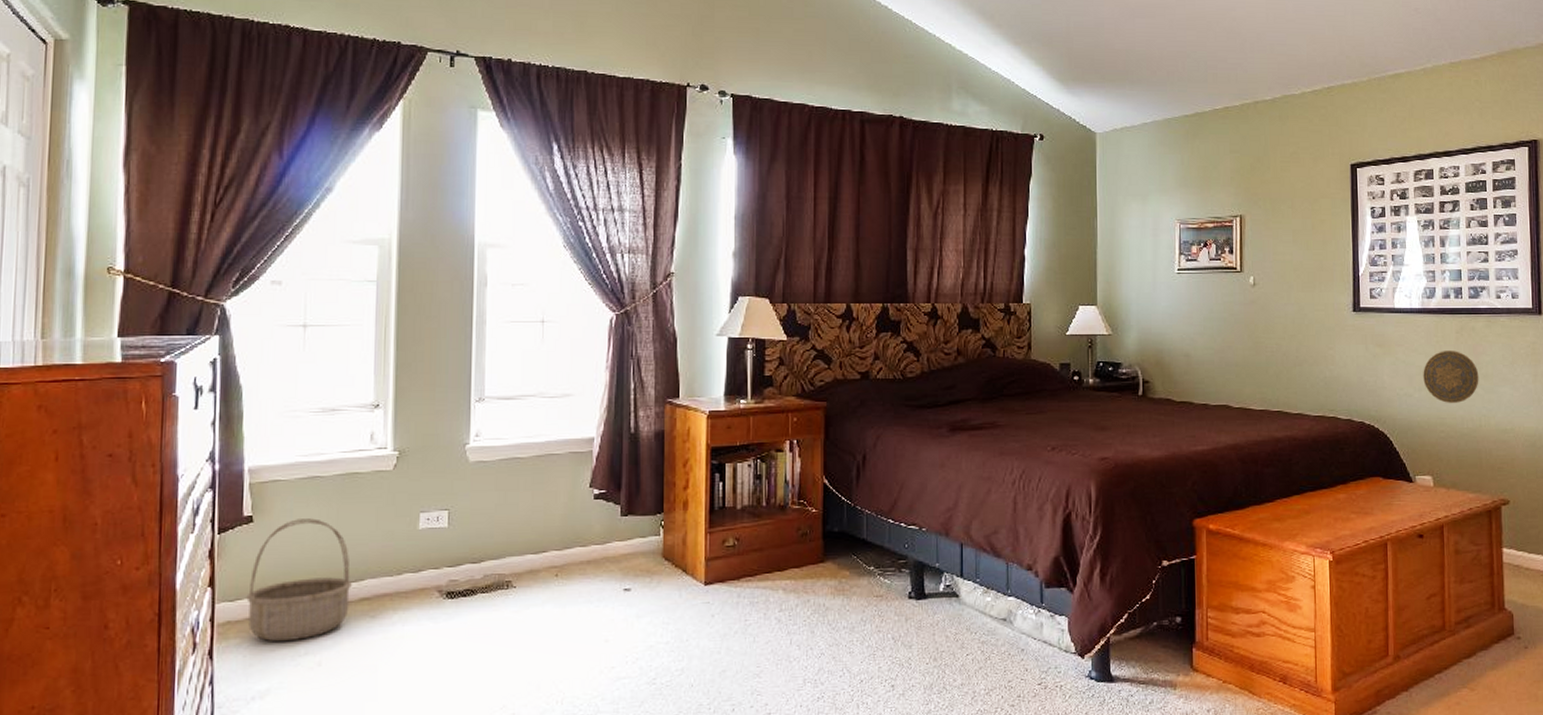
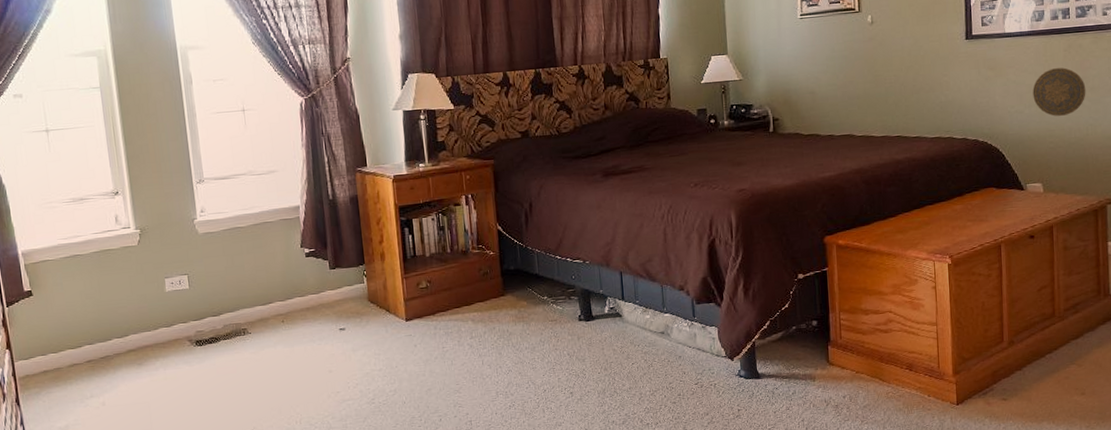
basket: present [246,518,352,642] -> none [37,289,120,389]

